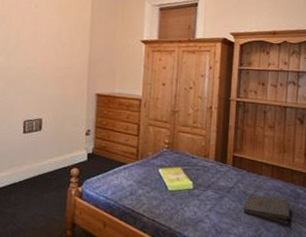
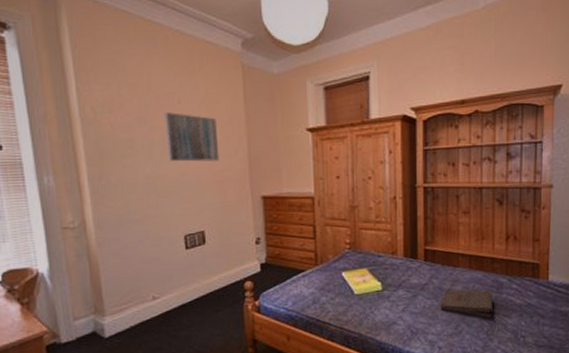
wall art: none [19,14,66,59] -> present [164,112,220,162]

